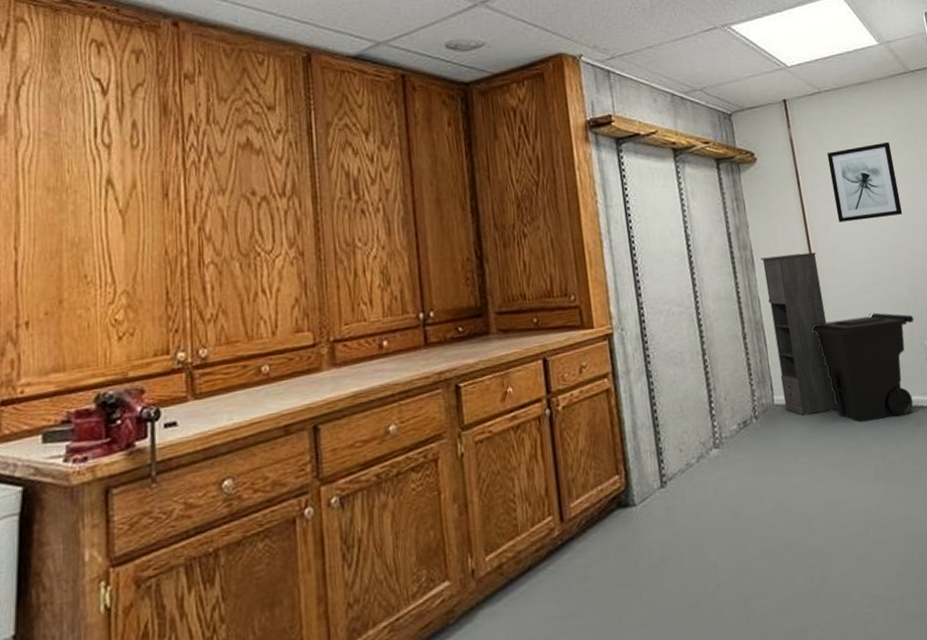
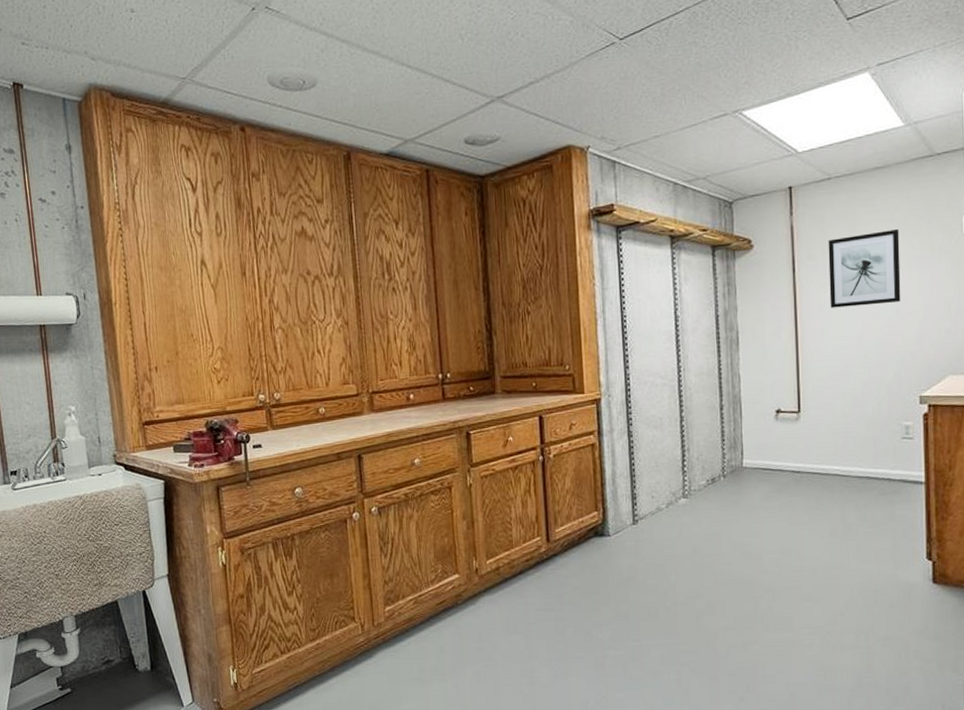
storage cabinet: present [761,252,838,416] -> none [746,335,804,478]
trash can: present [812,312,914,422] -> none [788,393,895,487]

